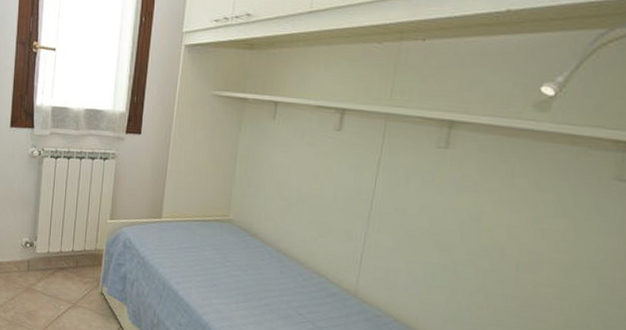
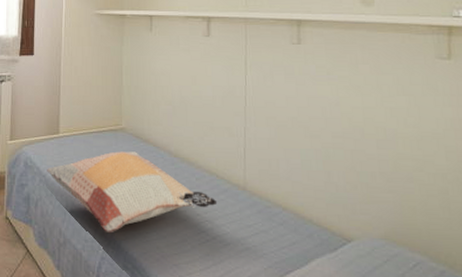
decorative pillow: none [146,242,323,320] -> present [47,151,218,232]

